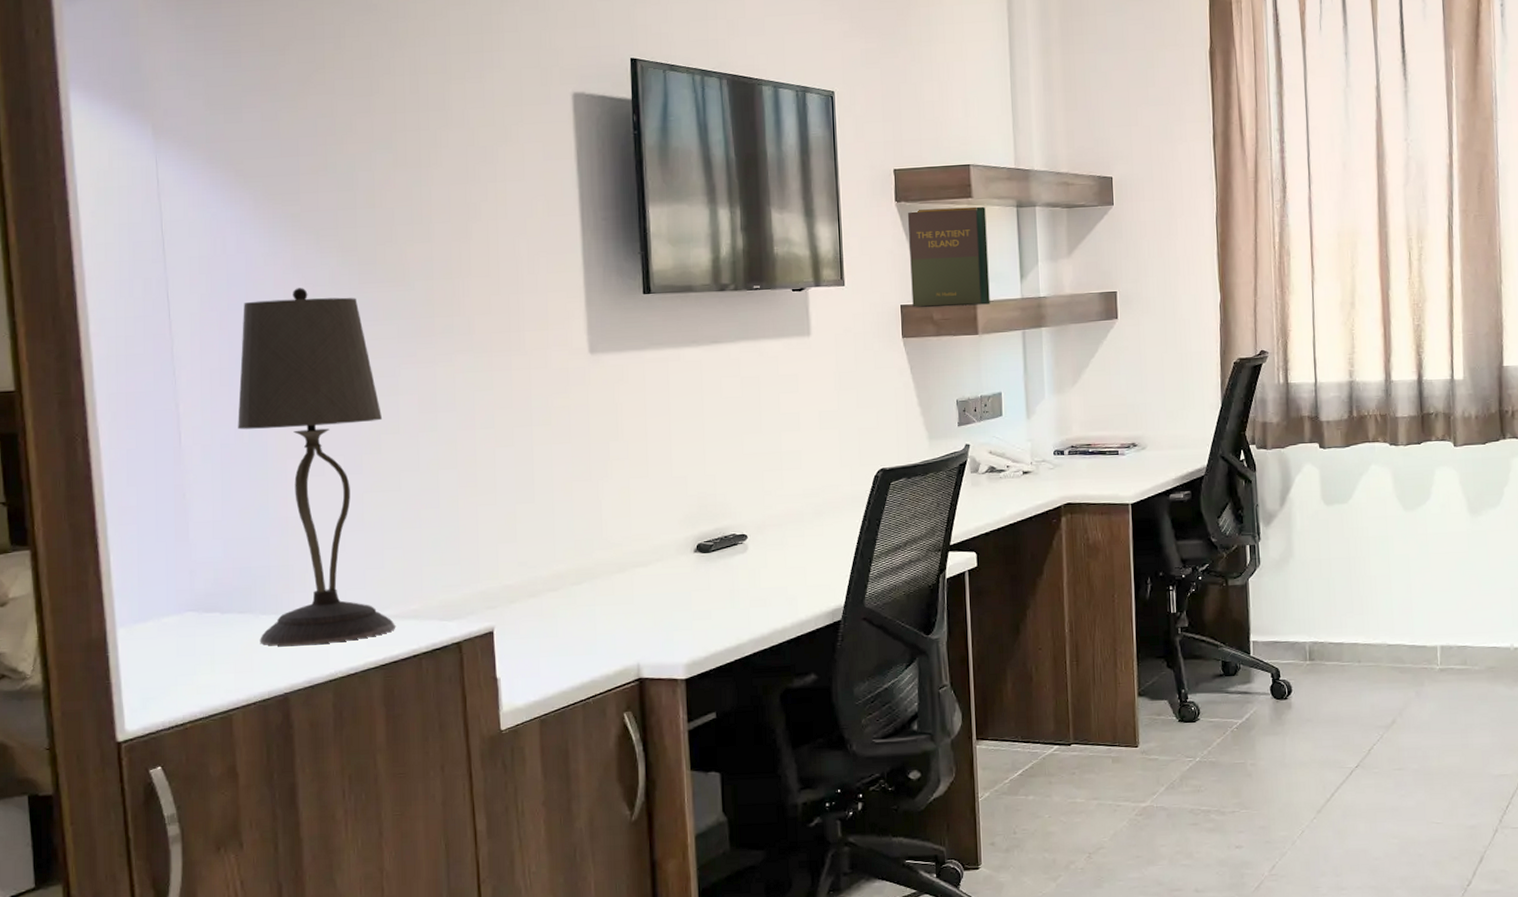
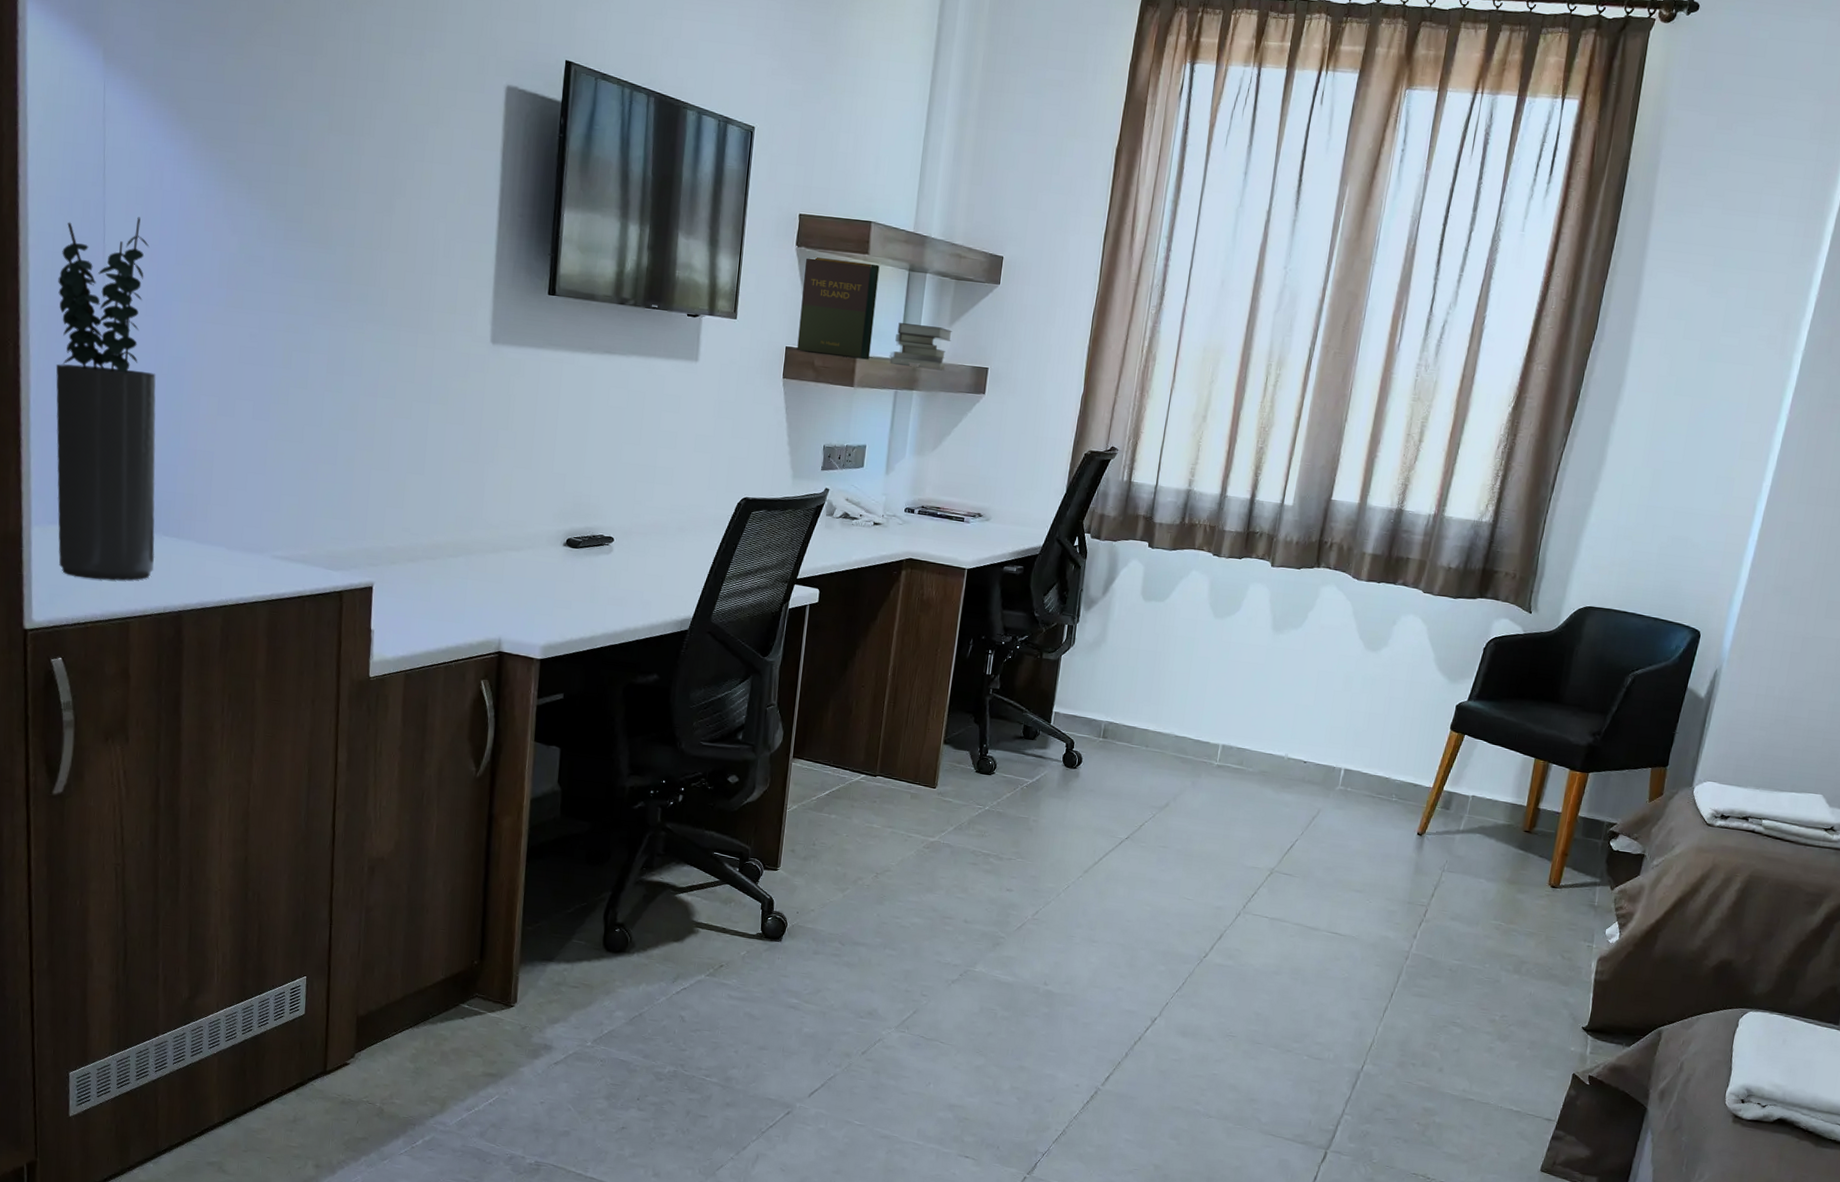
vase: none [124,286,254,676] -> present [55,217,156,580]
table lamp: present [238,288,396,647] -> none [158,233,293,574]
books: none [1010,258,1073,305] -> present [889,323,952,371]

